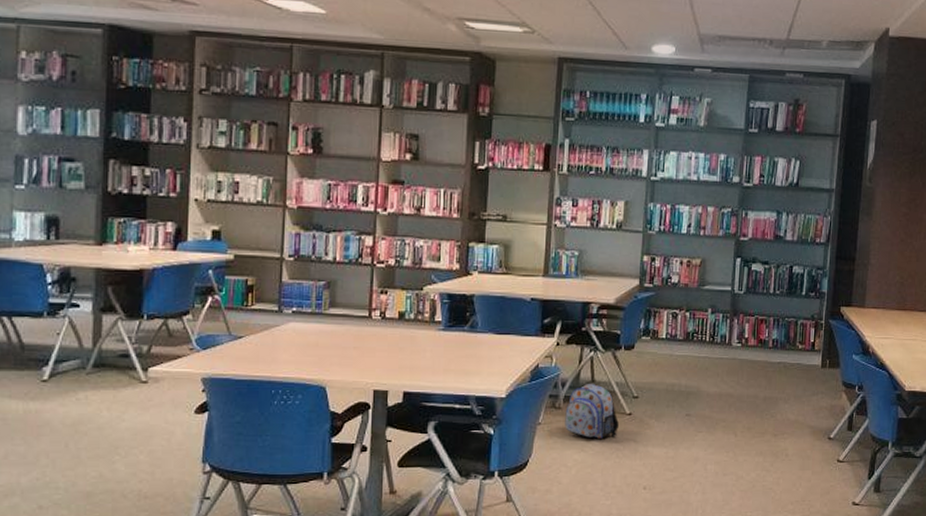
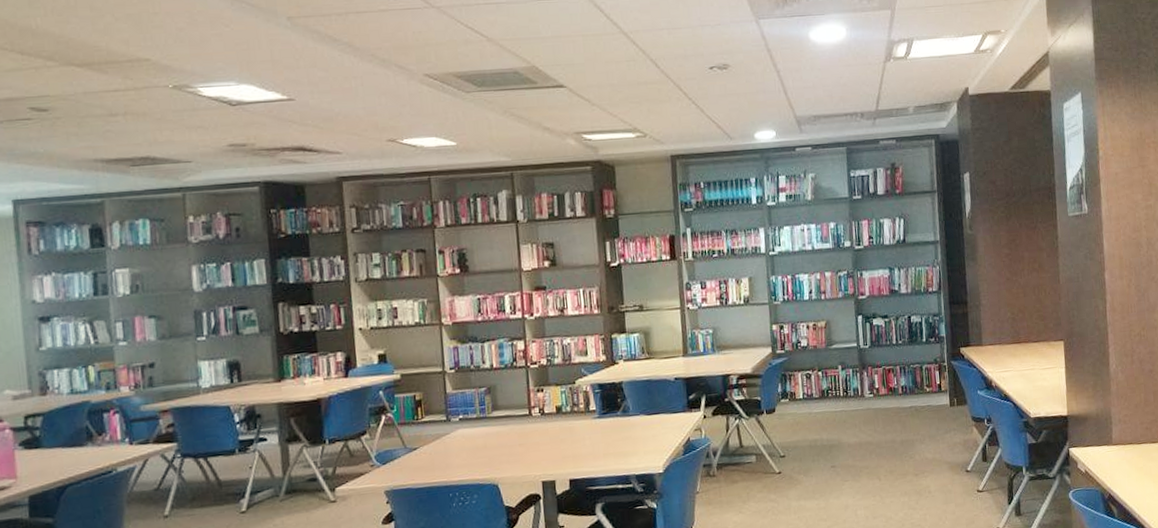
backpack: present [565,383,619,440] -> none [719,448,771,500]

